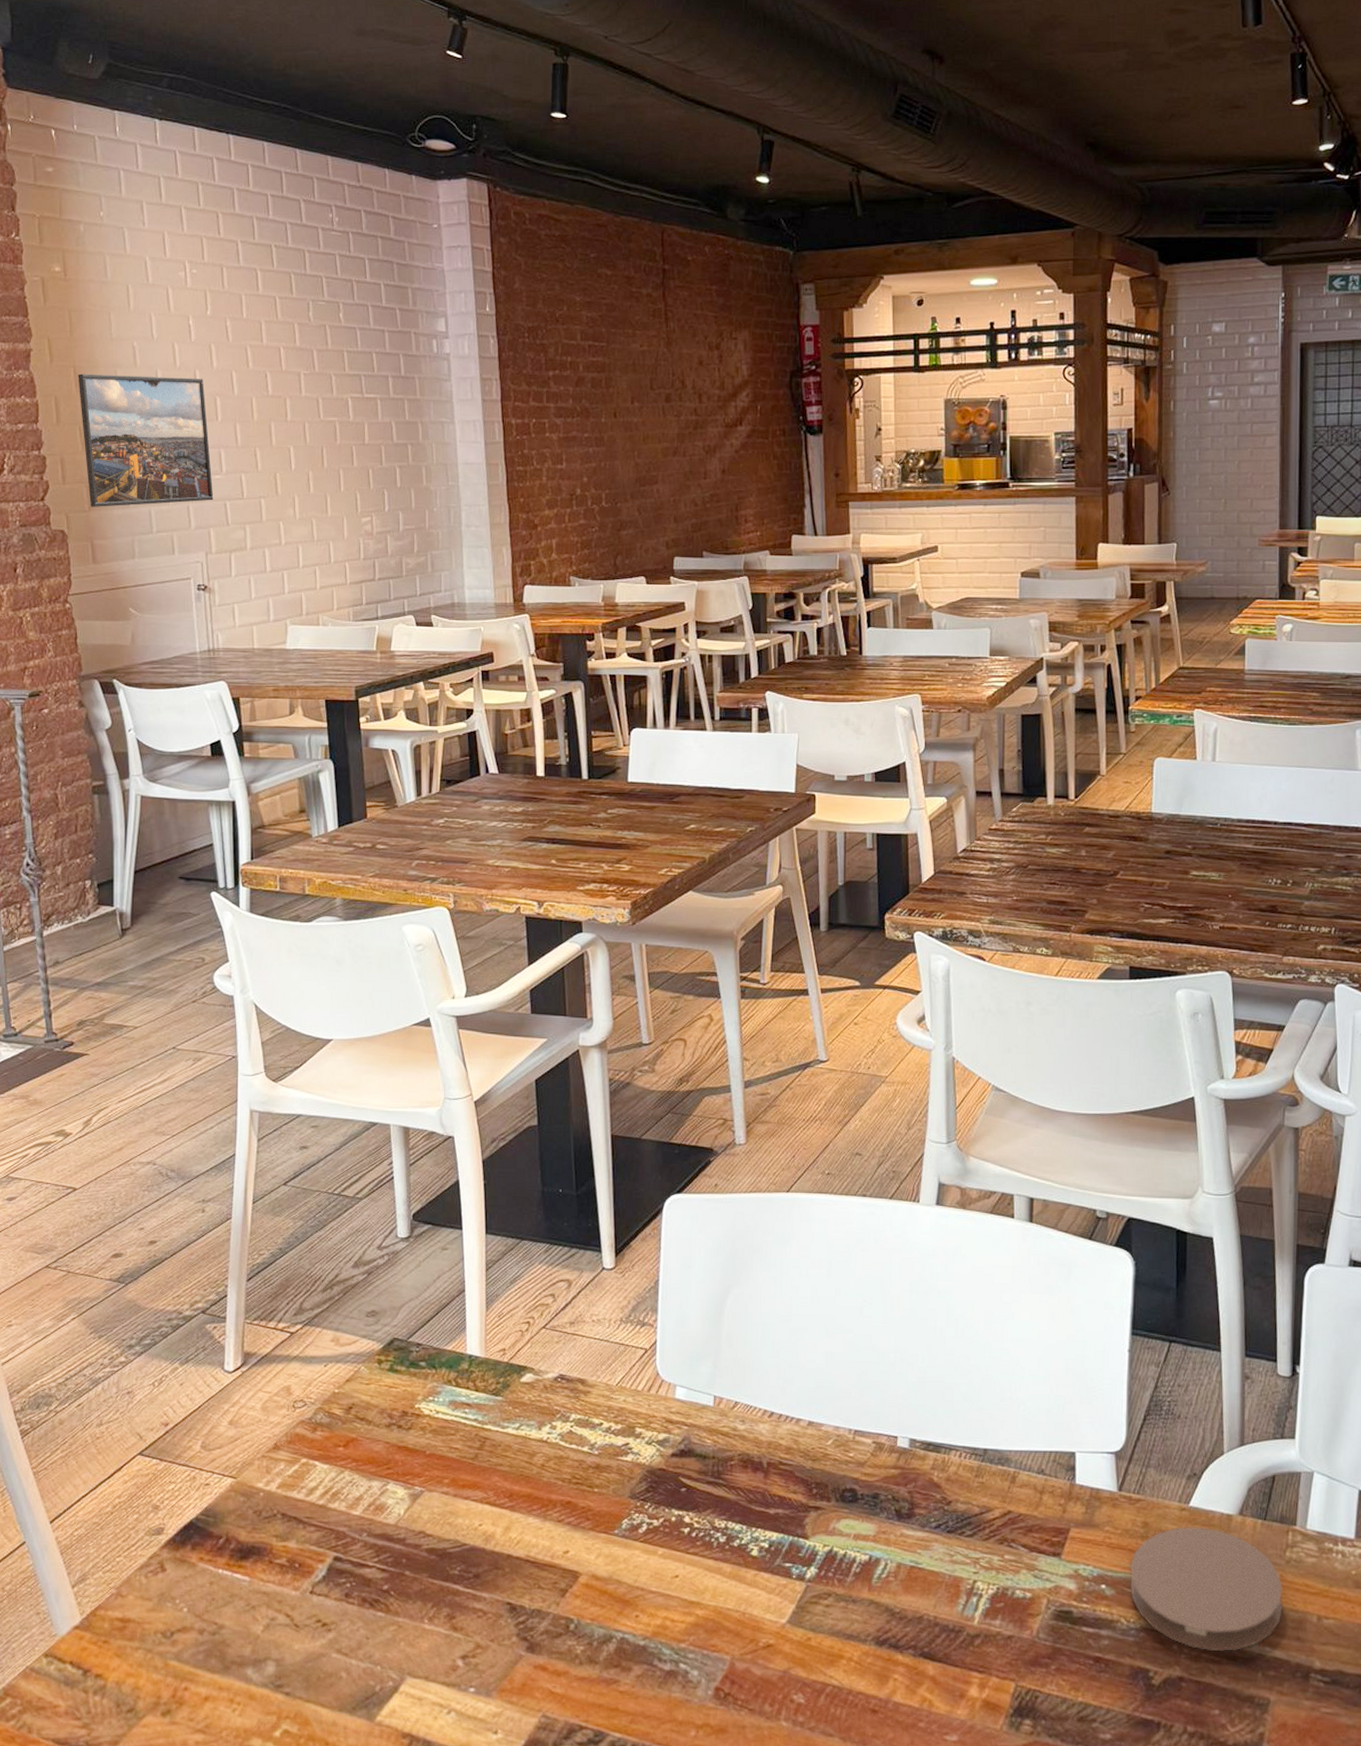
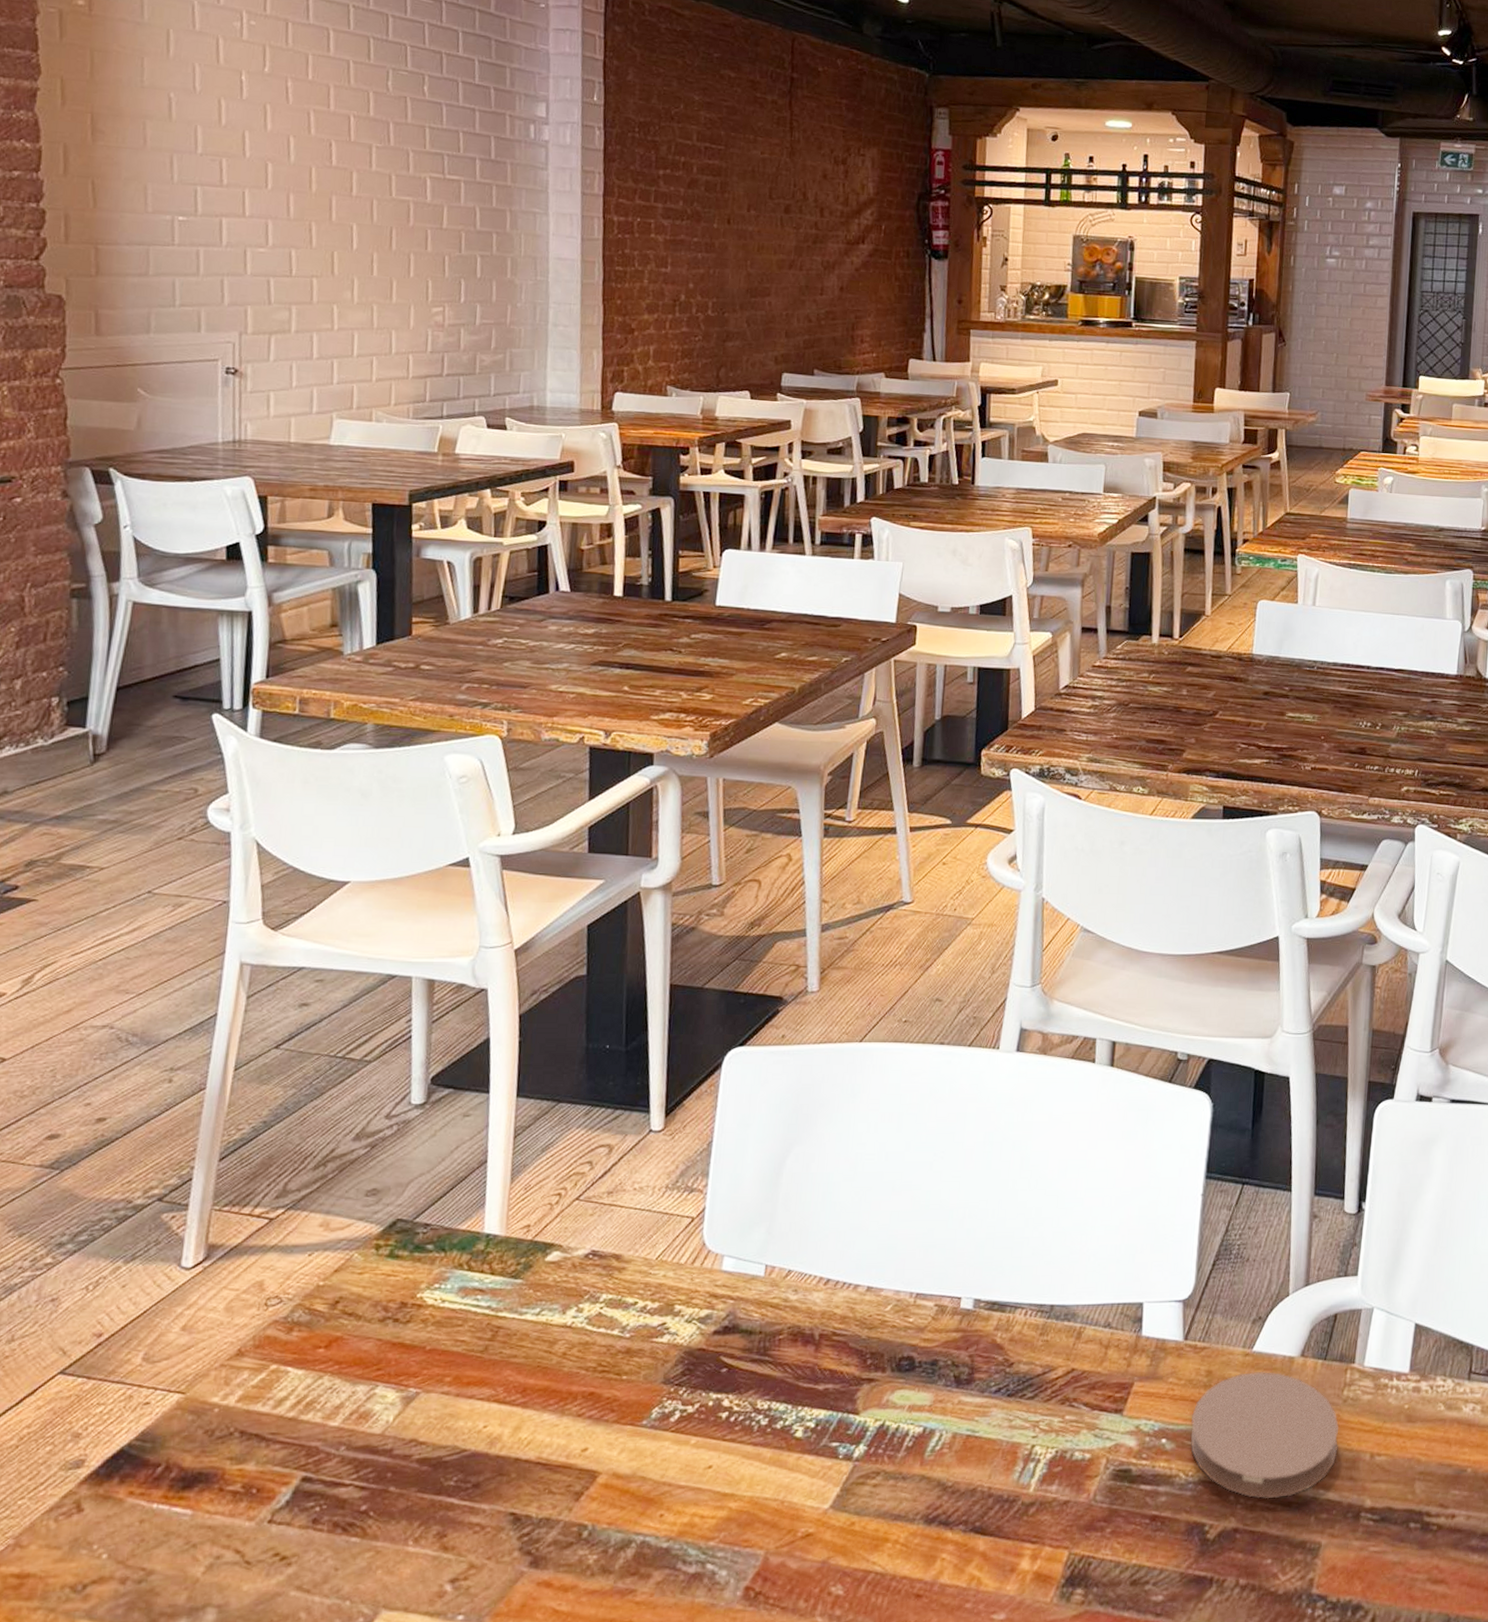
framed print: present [78,374,214,507] -> none [95,121,255,276]

